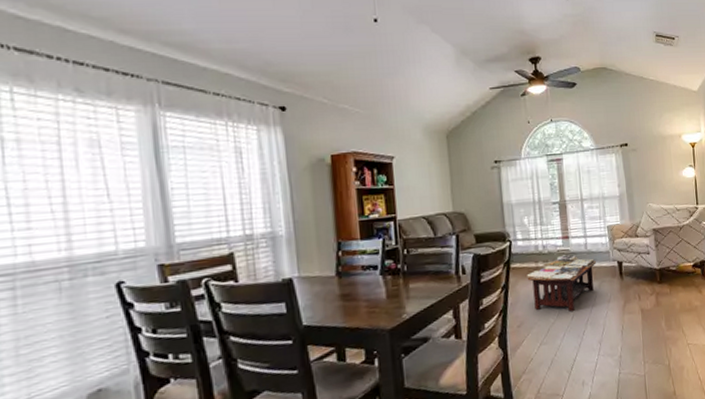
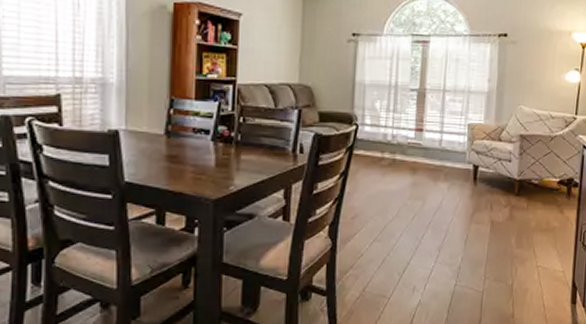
coffee table: present [527,254,596,312] -> none [369,149,449,211]

